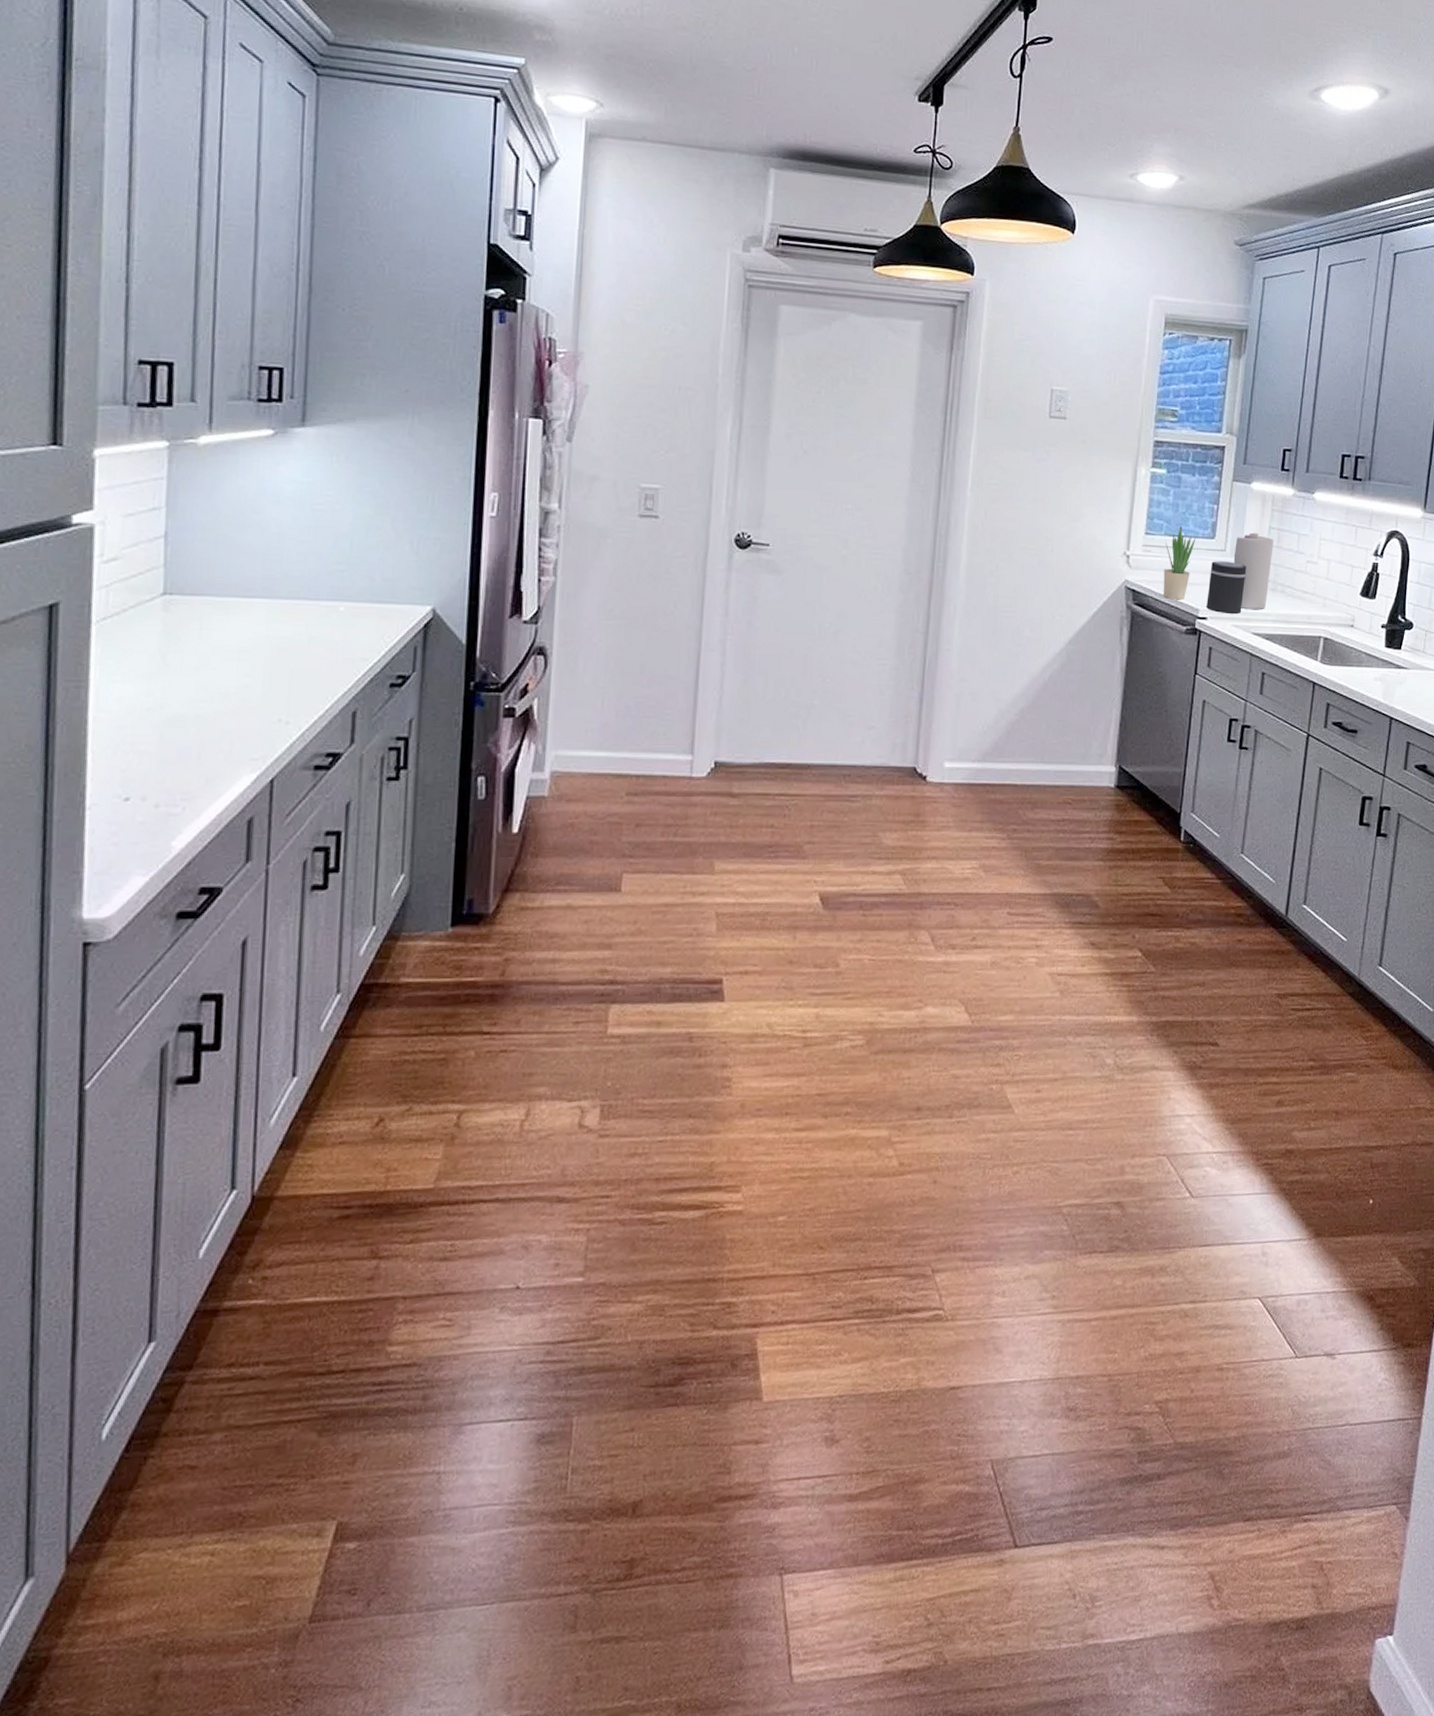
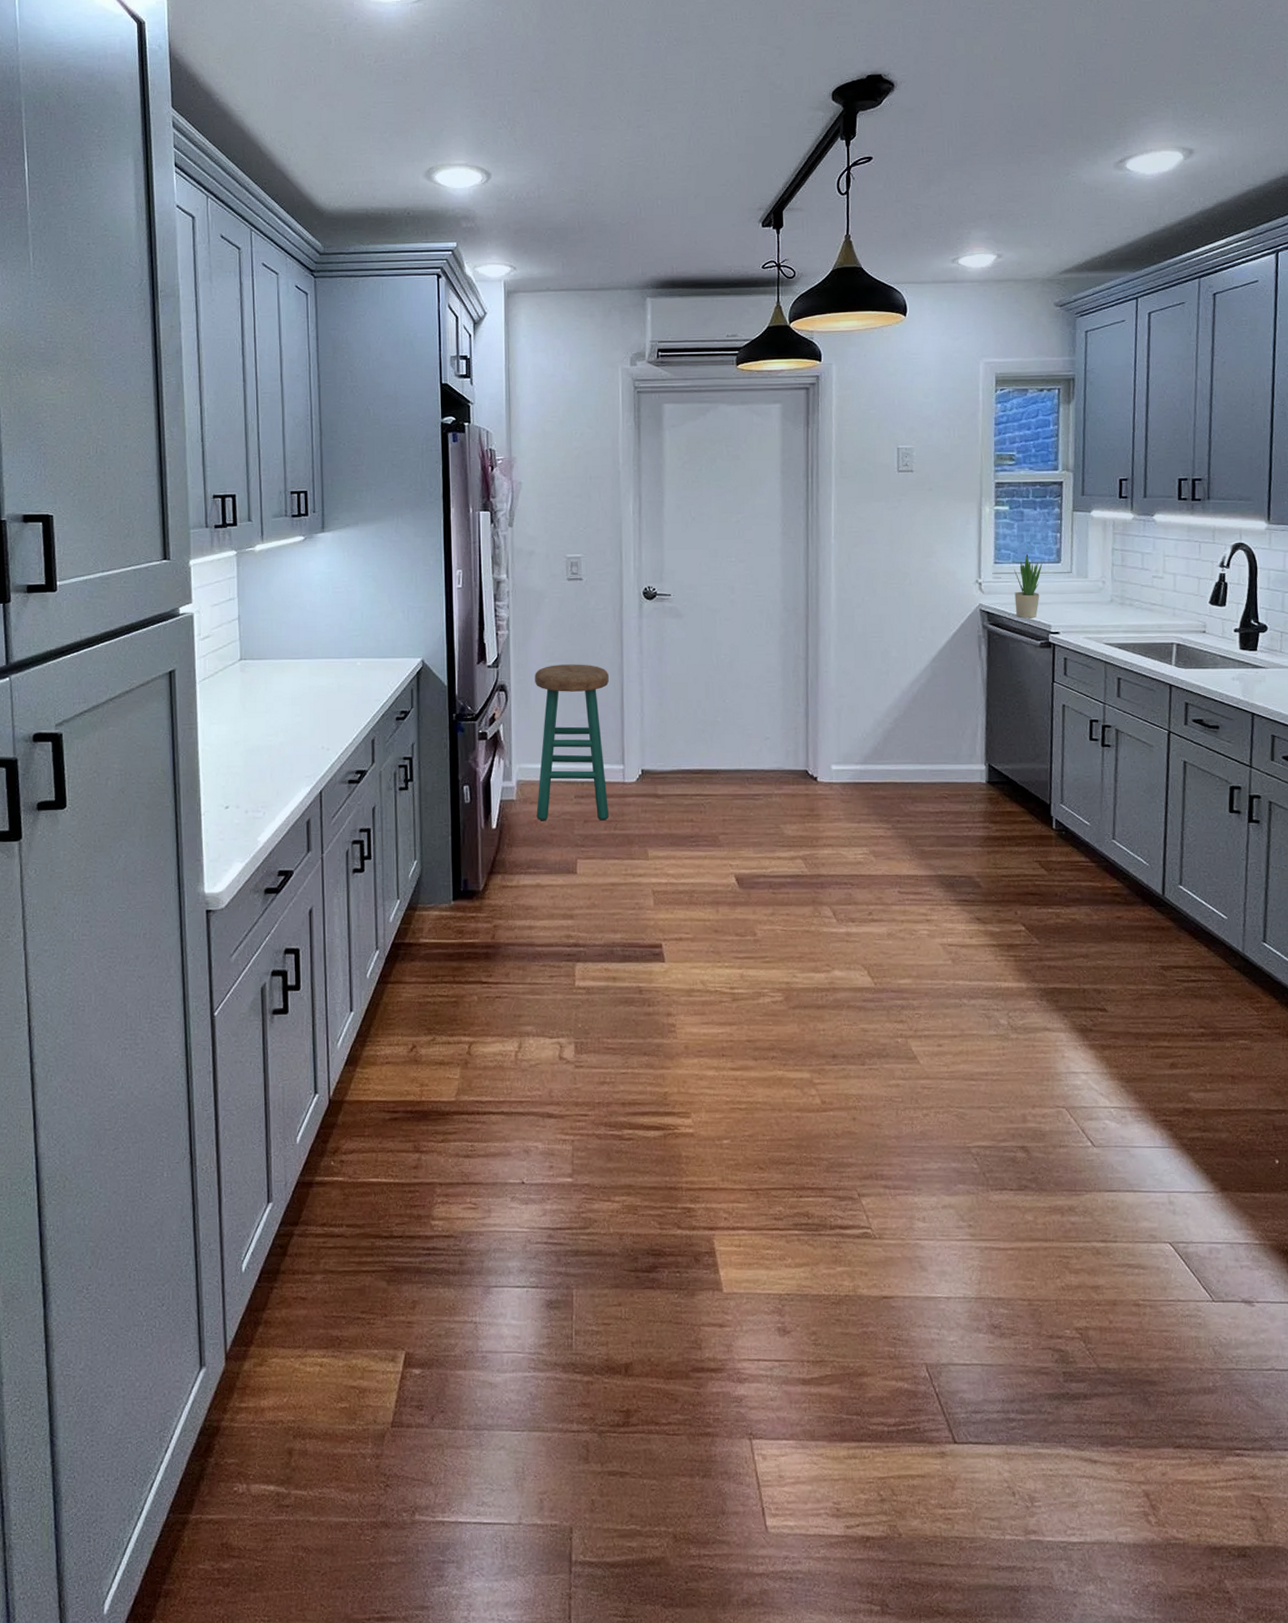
stool: none [573,624,683,825] -> present [535,664,610,821]
cylinder: present [1206,561,1247,614] -> none [1058,582,1094,627]
paper towel holder: present [1233,532,1274,610] -> none [1080,555,1118,623]

